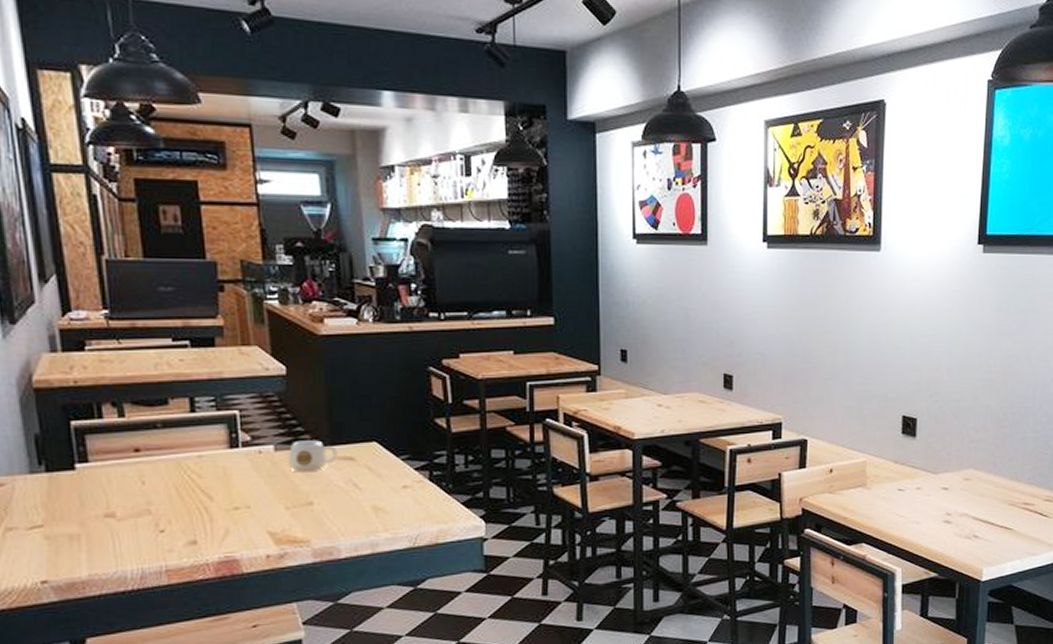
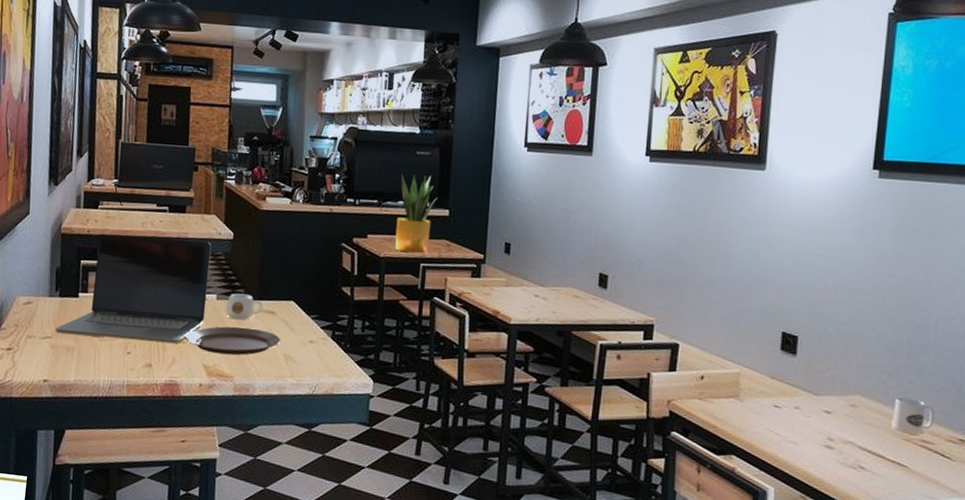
laptop: none [47,380,262,520] -> present [55,233,212,343]
plate: none [238,480,366,517] -> present [185,326,281,355]
planter: none [492,278,539,371] -> present [395,174,437,254]
mug: none [999,465,1034,499] -> present [891,397,935,435]

